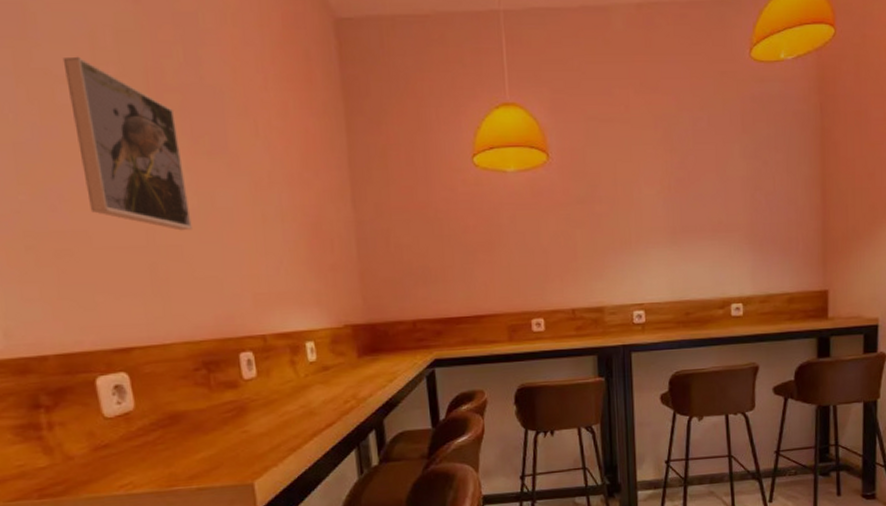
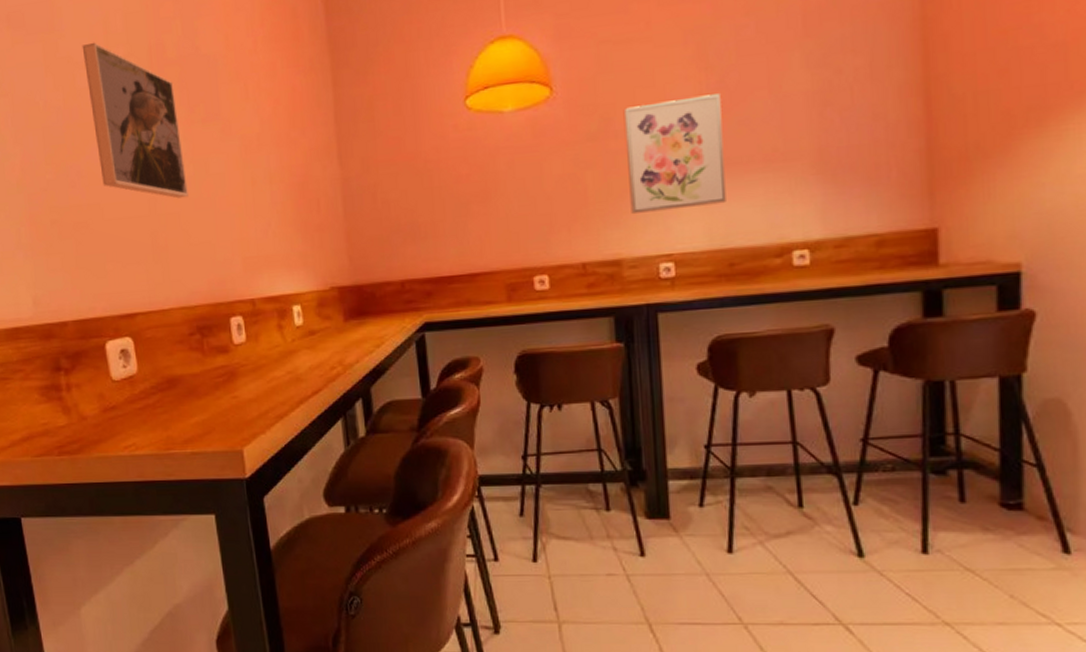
wall art: none [606,172,684,268] -> present [623,93,726,214]

